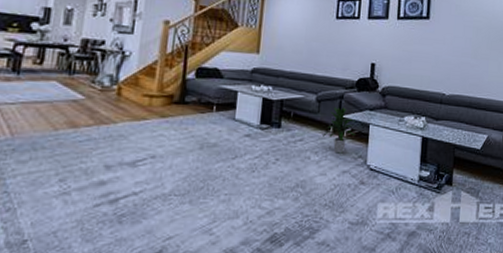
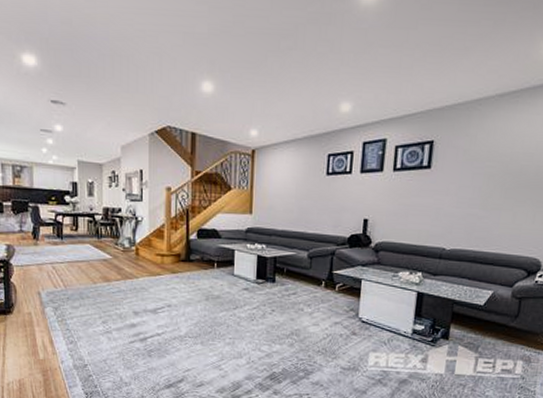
indoor plant: present [323,106,355,154] -> none [315,263,347,307]

